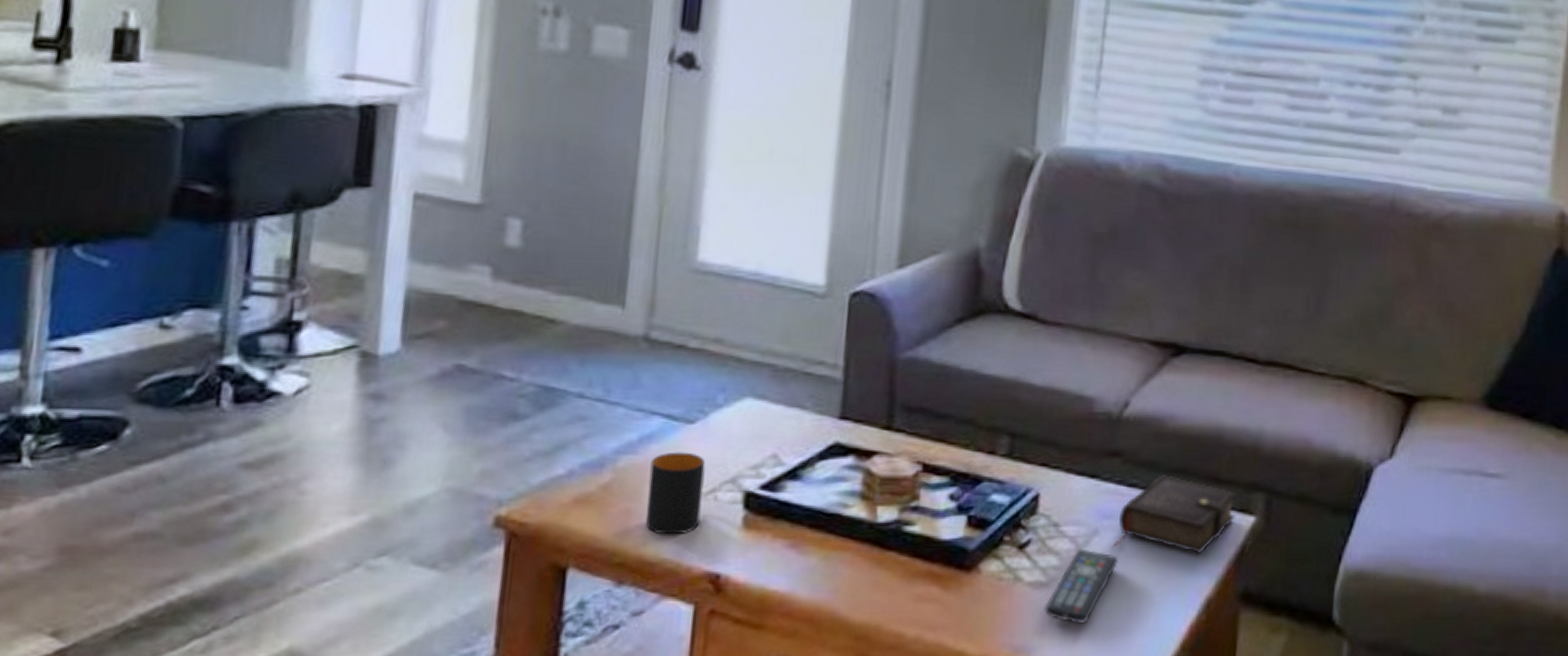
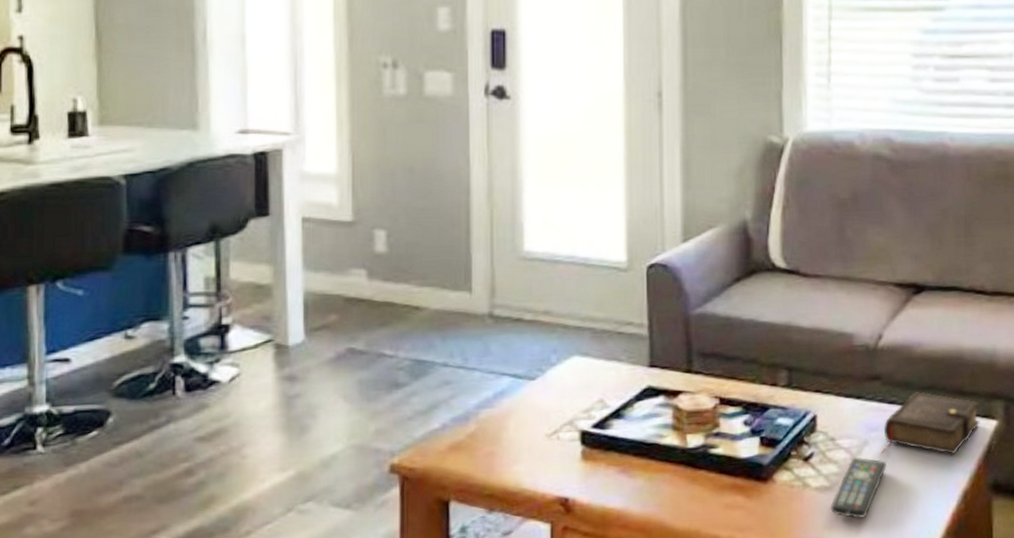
mug: present [646,452,705,535] -> none [505,403,548,470]

